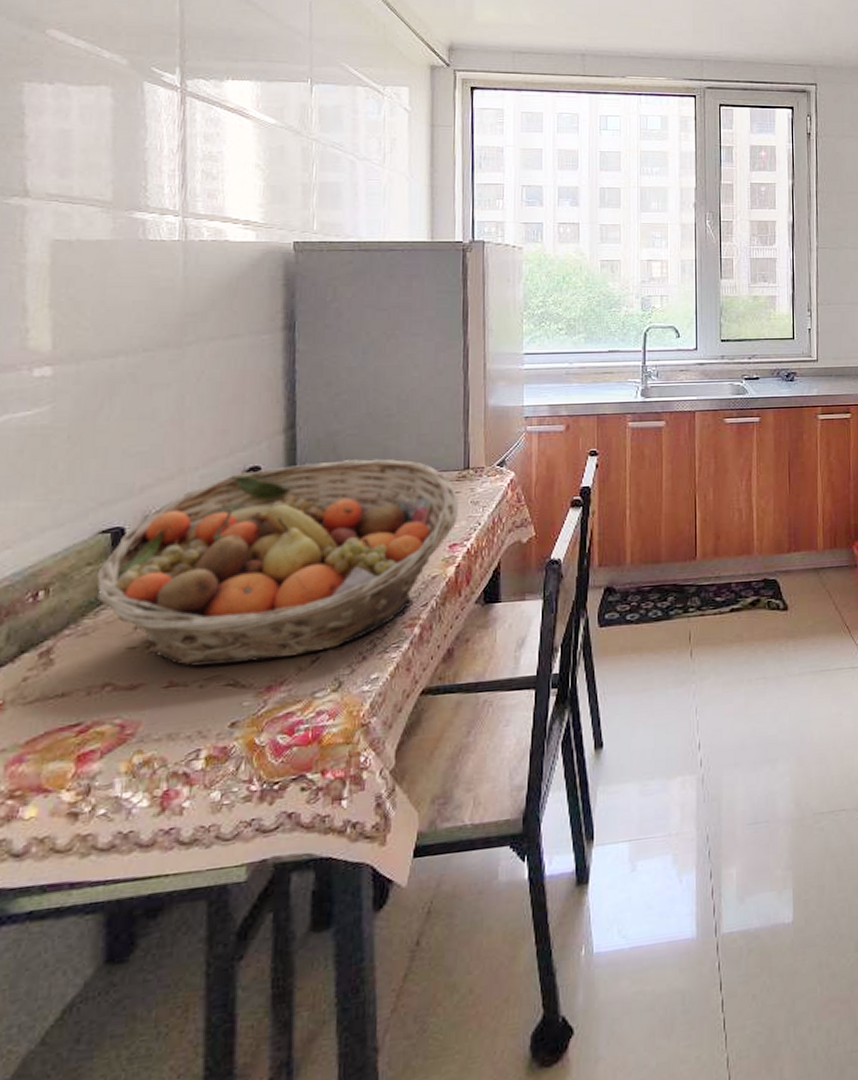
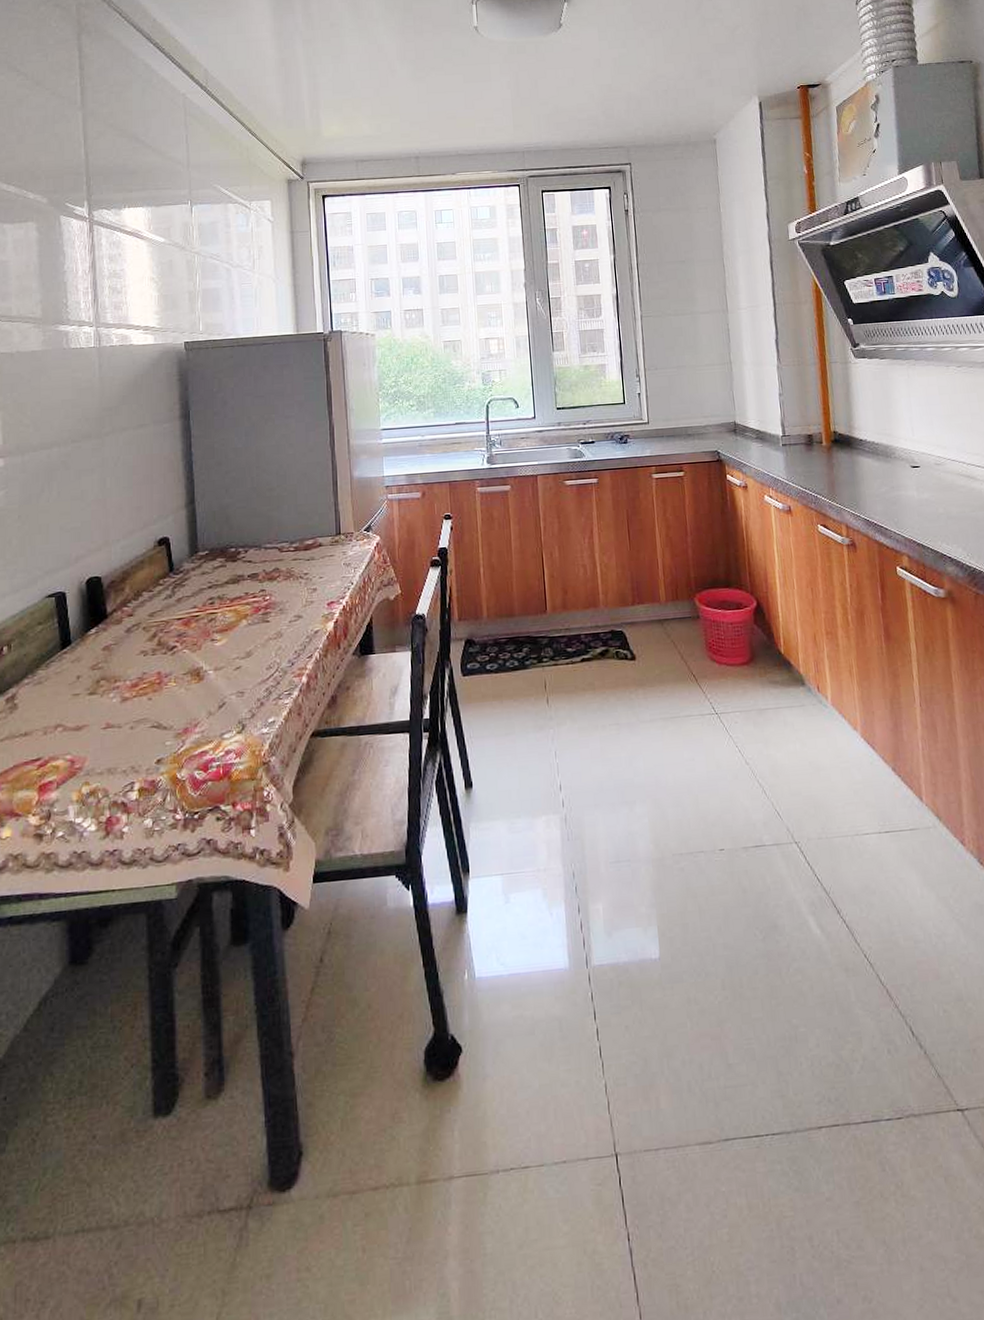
fruit basket: present [95,459,458,667] -> none [46,528,333,711]

